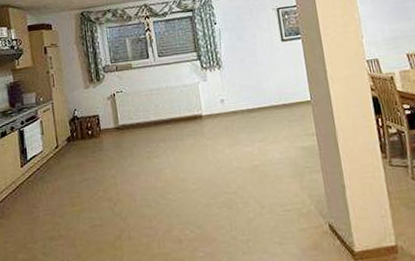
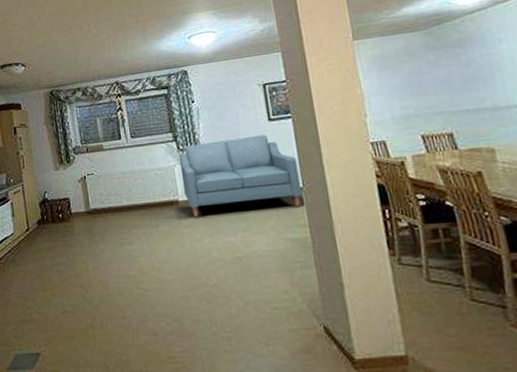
sofa: none [202,53,311,131] -> present [178,134,303,218]

